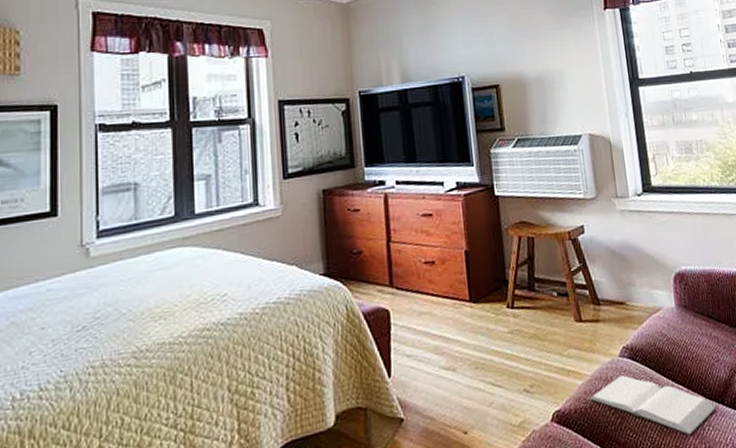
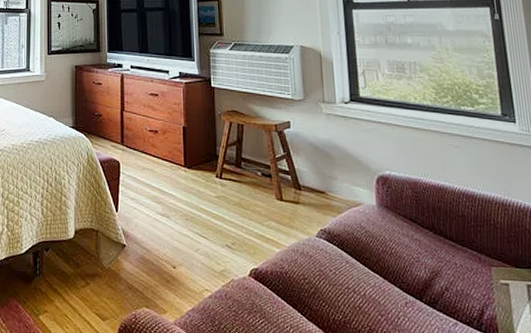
book: present [589,374,717,436] -> none [285,252,414,320]

